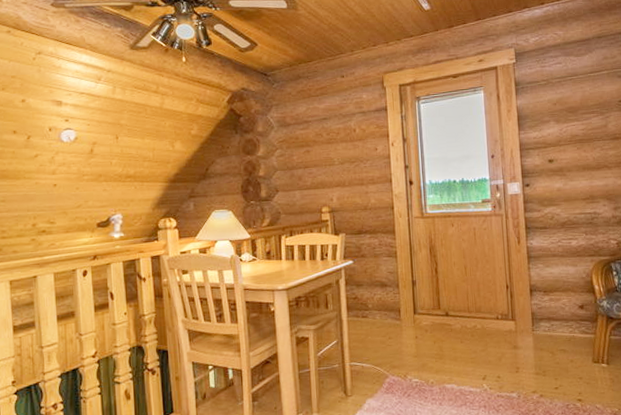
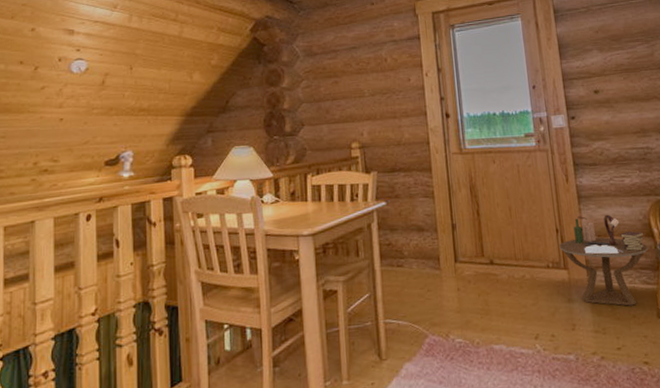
side table: none [508,272,589,352] -> present [559,214,649,306]

